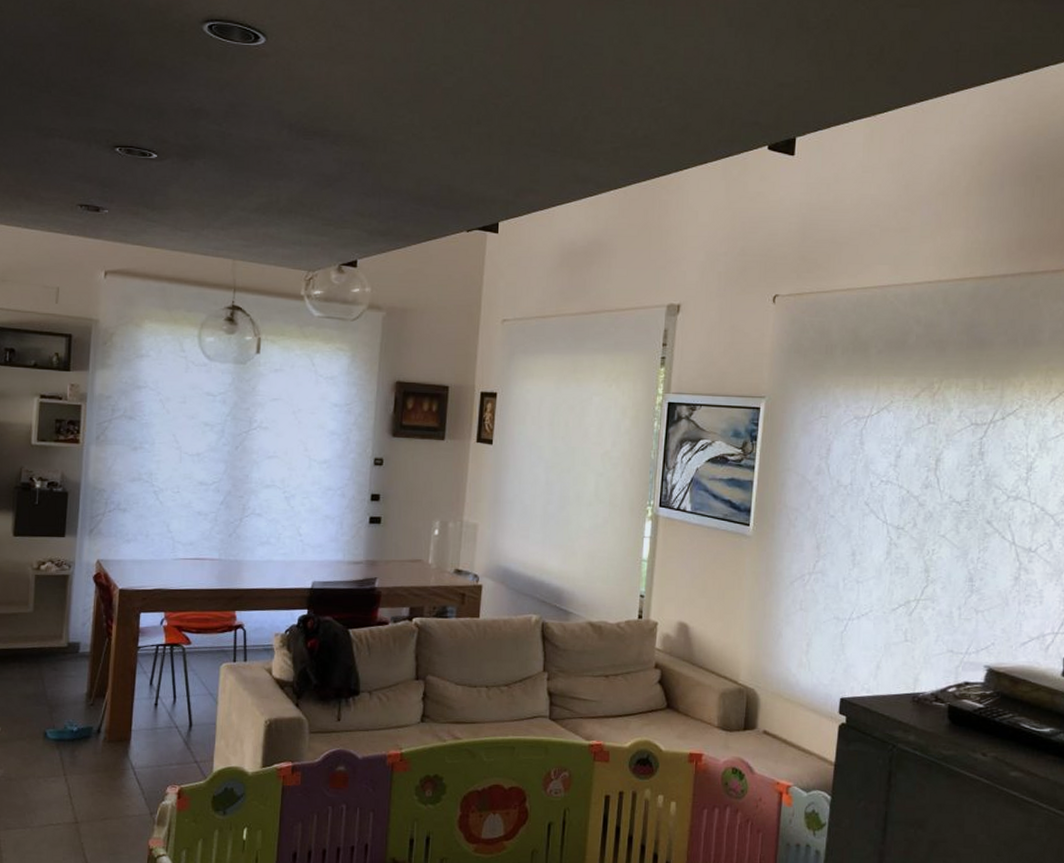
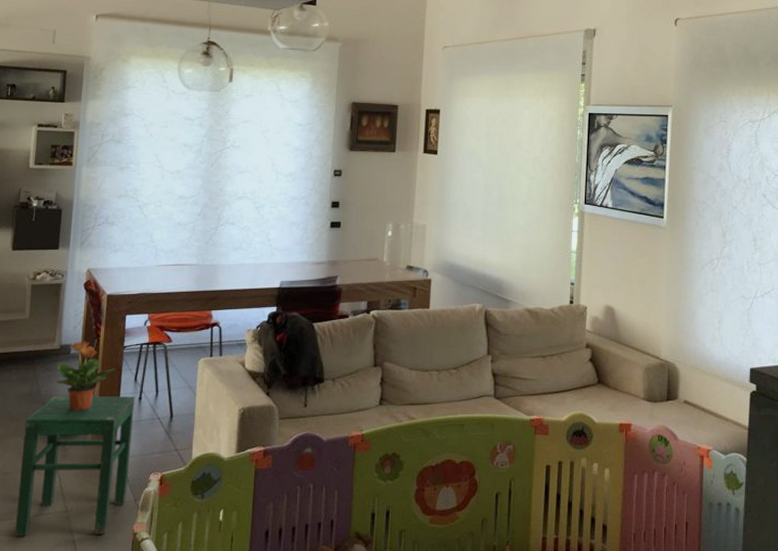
stool: none [21,698,151,849] -> present [15,395,135,536]
potted plant: none [64,639,127,715] -> present [57,341,114,411]

